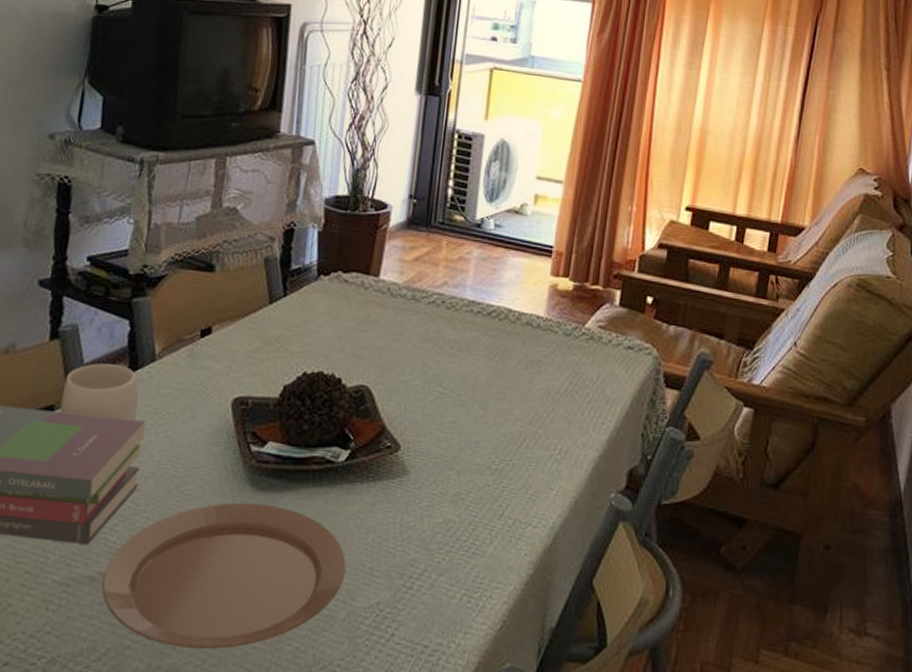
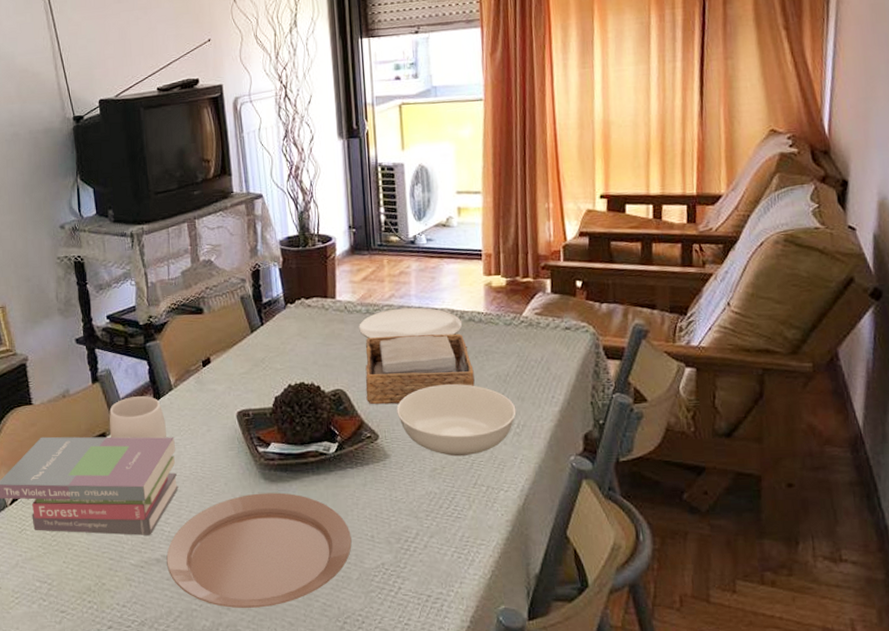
napkin holder: none [393,328,522,411] -> present [365,333,475,405]
plate: none [400,299,519,339] -> present [359,307,463,339]
bowl: none [426,394,561,482] -> present [396,384,517,457]

